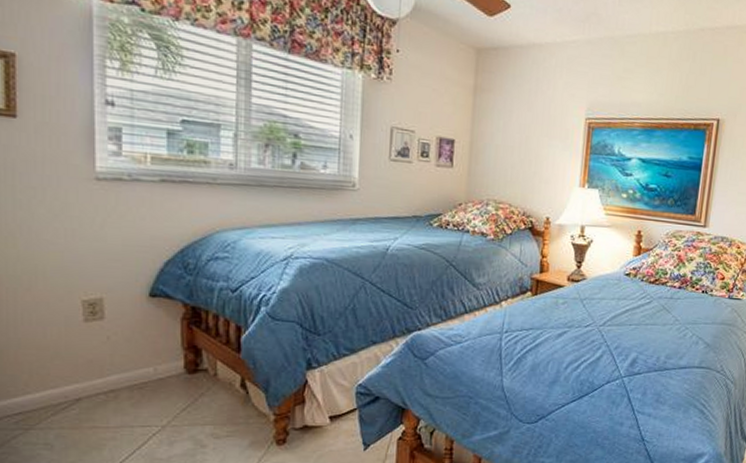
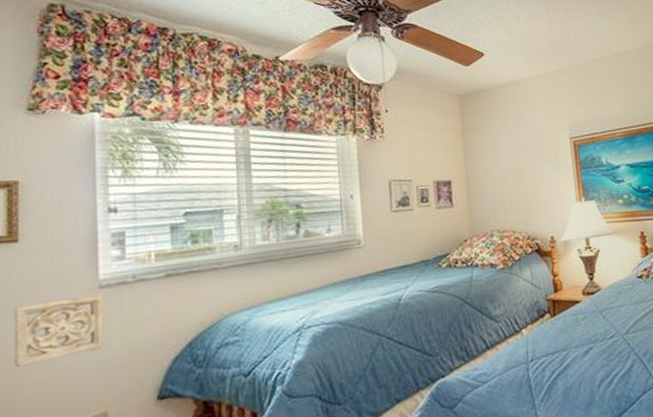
wall ornament: none [13,181,100,241] -> present [13,294,104,367]

